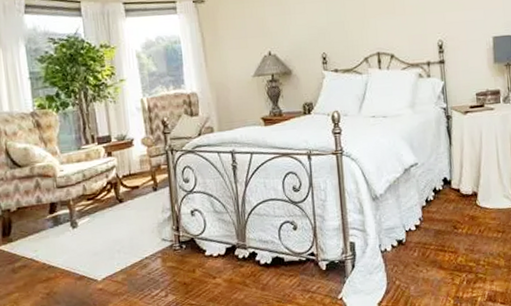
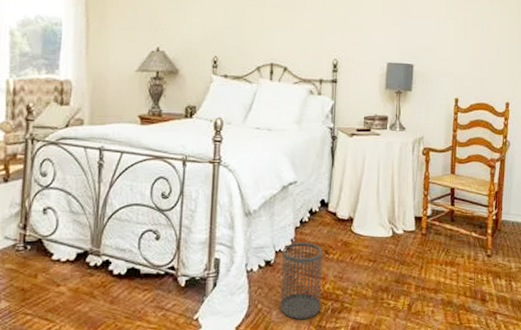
wastebasket: none [412,219,456,292] -> present [280,242,322,319]

